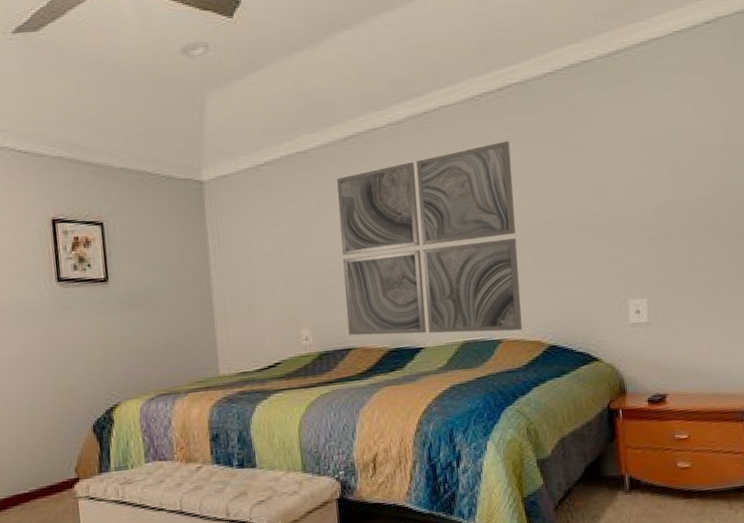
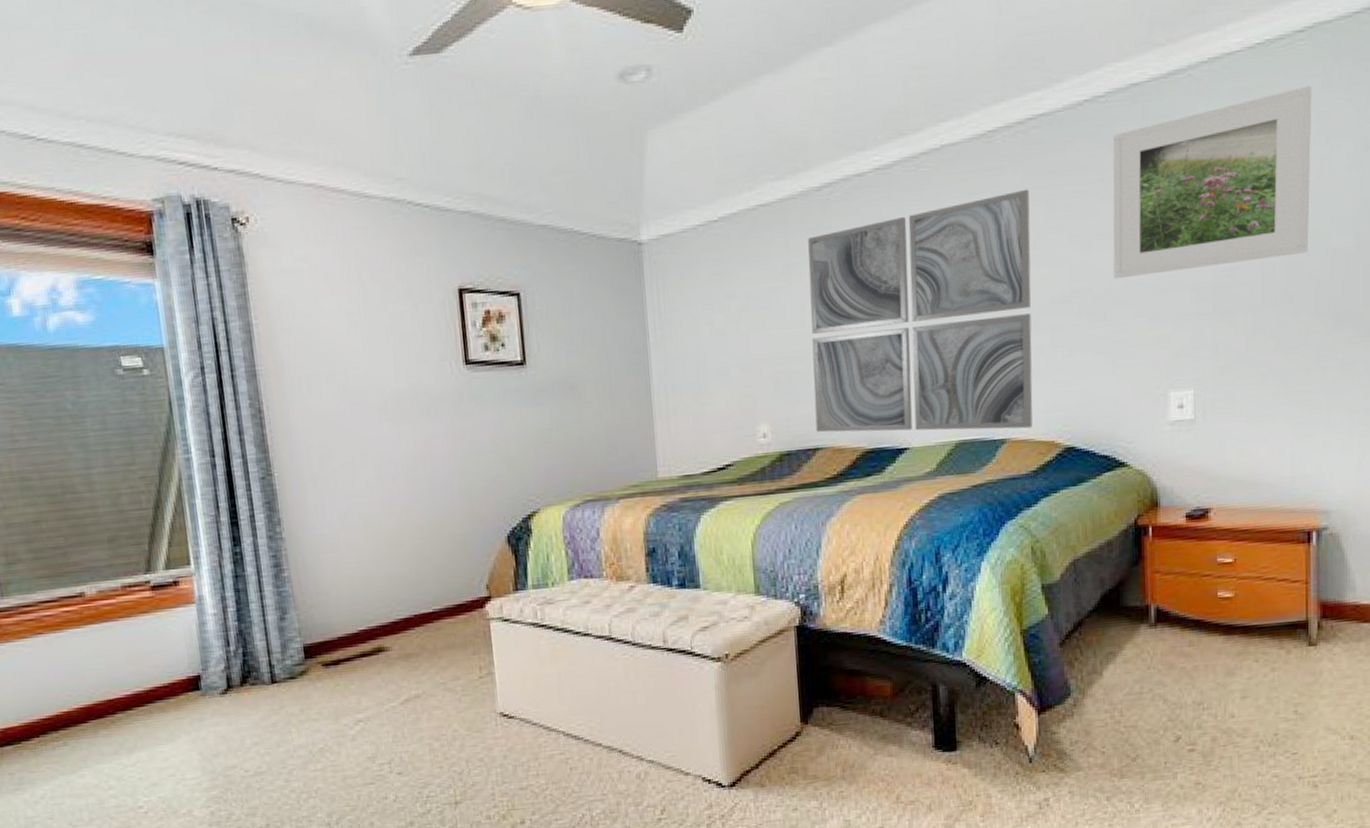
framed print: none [571,63,726,211] -> present [1112,85,1312,279]

